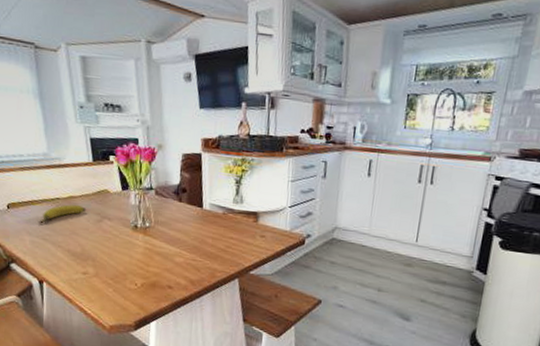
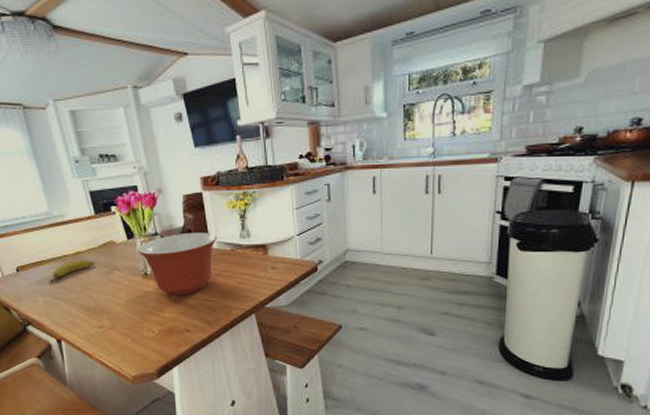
mixing bowl: none [129,191,211,252] -> present [136,232,217,296]

